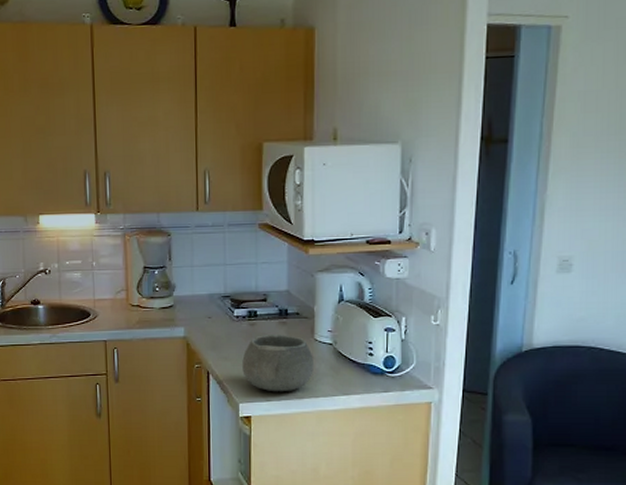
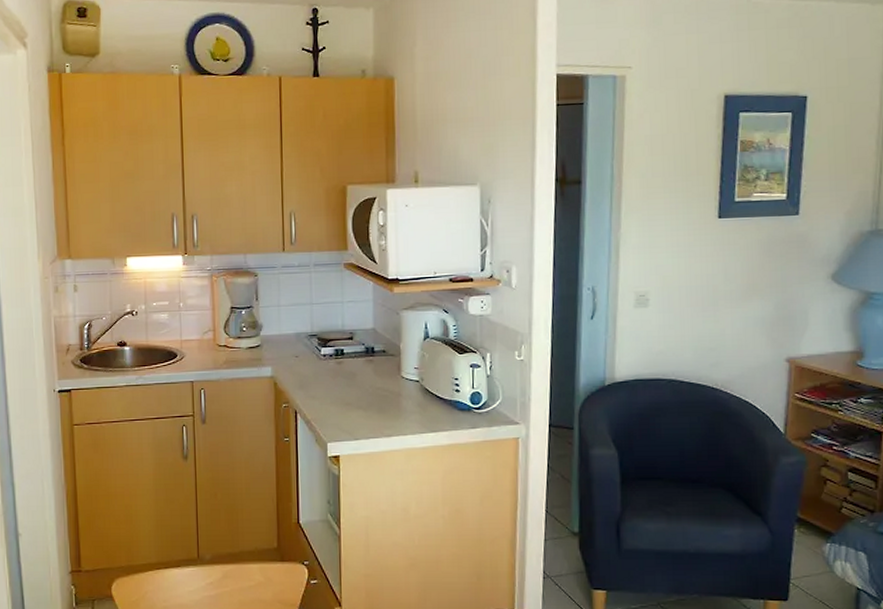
bowl: present [242,333,314,391] -> none [330,371,401,430]

